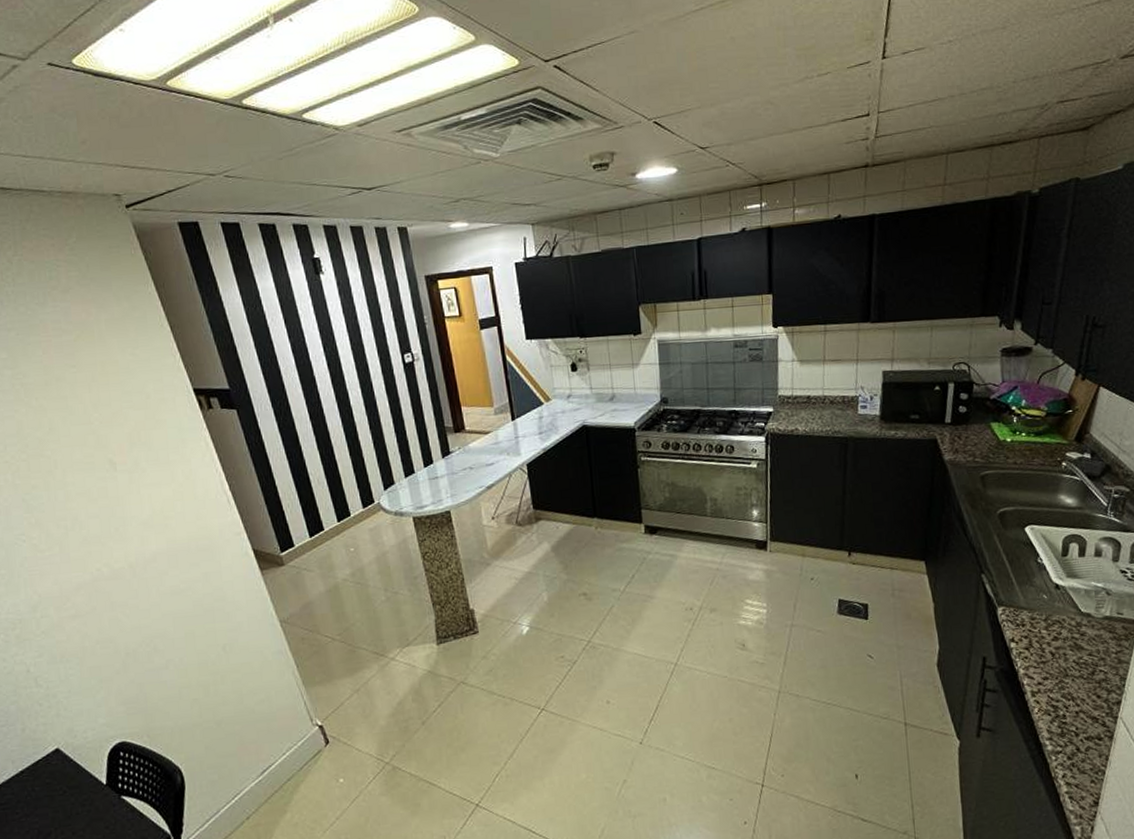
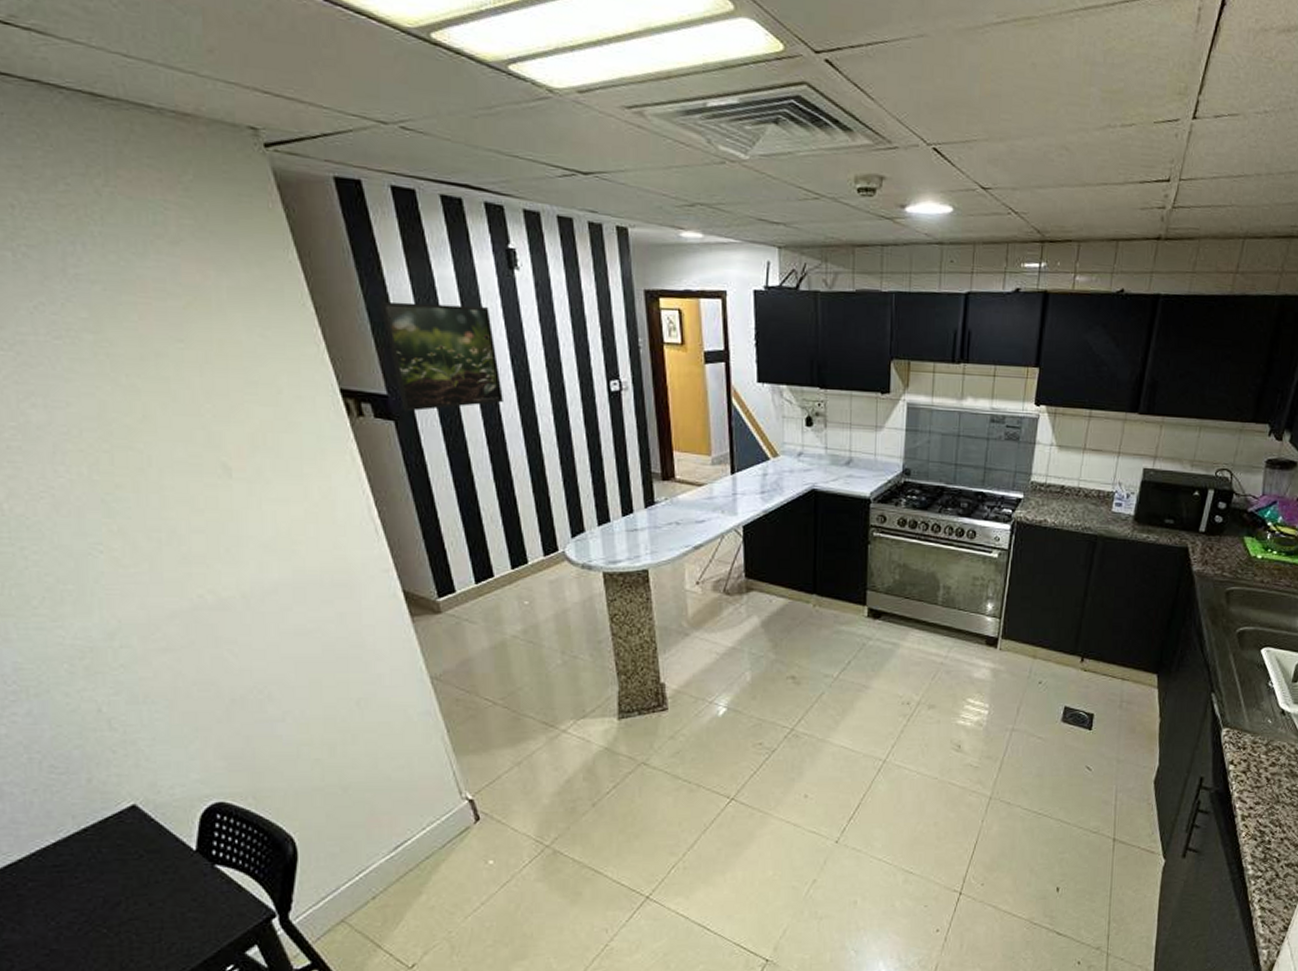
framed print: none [219,308,320,401] -> present [380,301,503,412]

